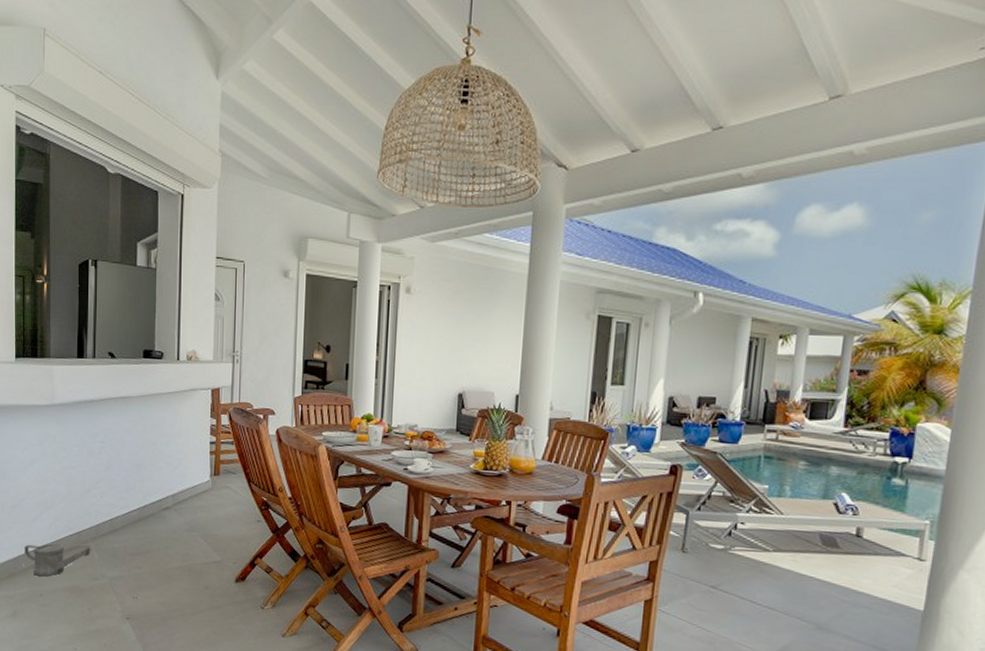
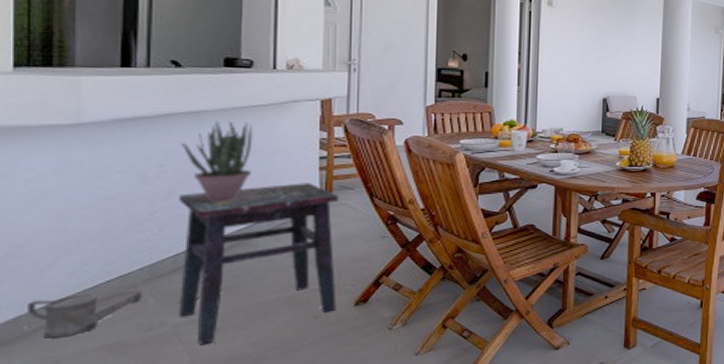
side table: none [113,464,224,598] -> present [178,183,339,344]
potted plant: none [115,406,163,477] -> present [182,121,253,202]

